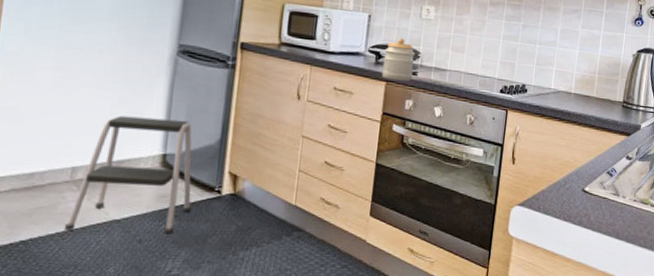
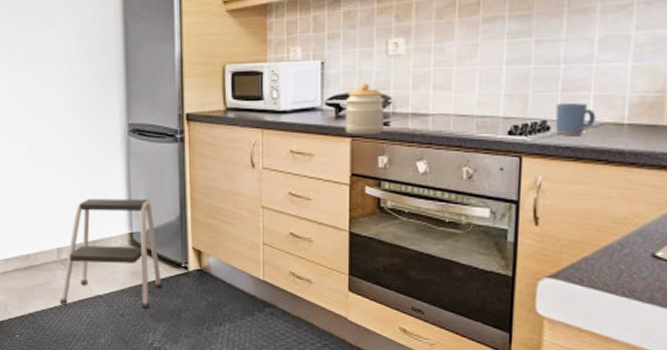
mug: none [530,72,556,98] -> present [555,102,596,135]

